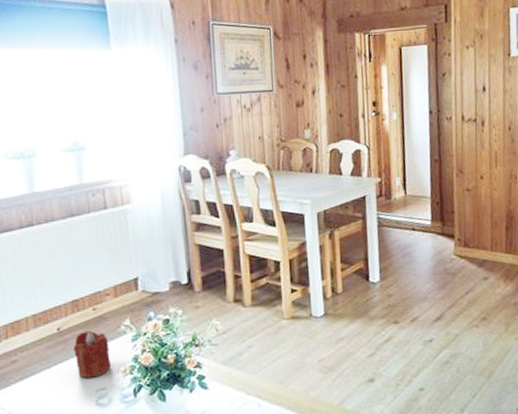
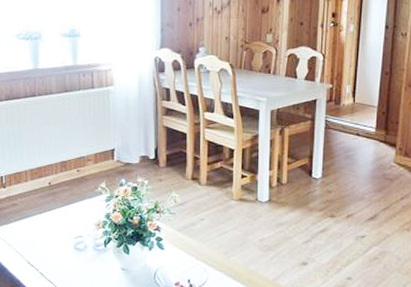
candle: present [73,330,112,379] -> none [60,187,89,226]

